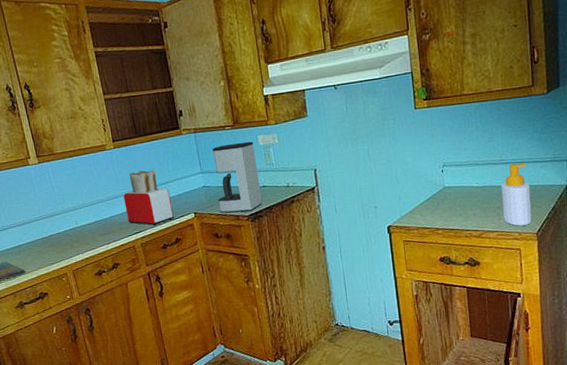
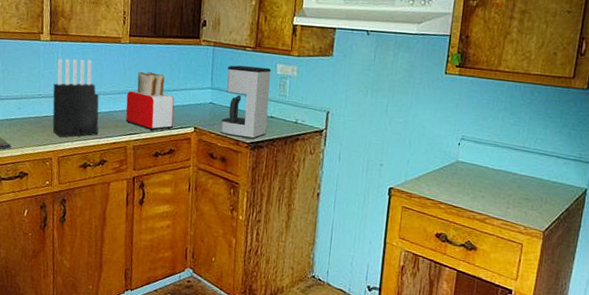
knife block: none [50,172,105,252] -> present [52,58,99,138]
soap bottle: present [501,163,533,226] -> none [511,153,549,221]

